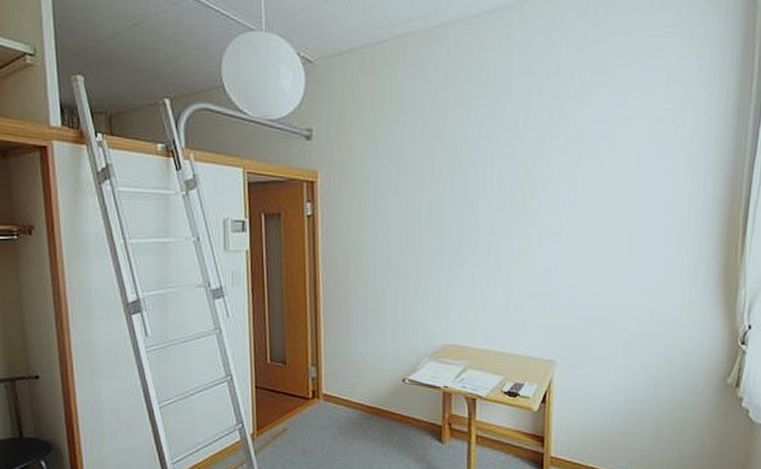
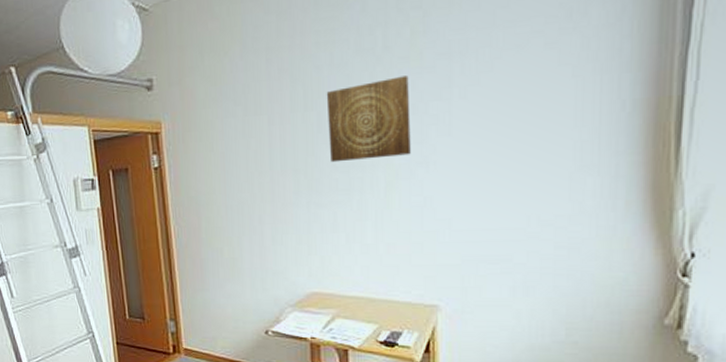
wall art: none [472,154,544,226] -> present [326,75,411,163]

